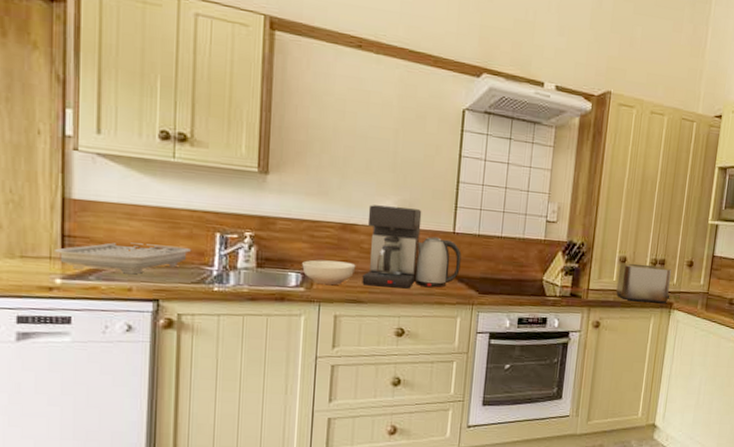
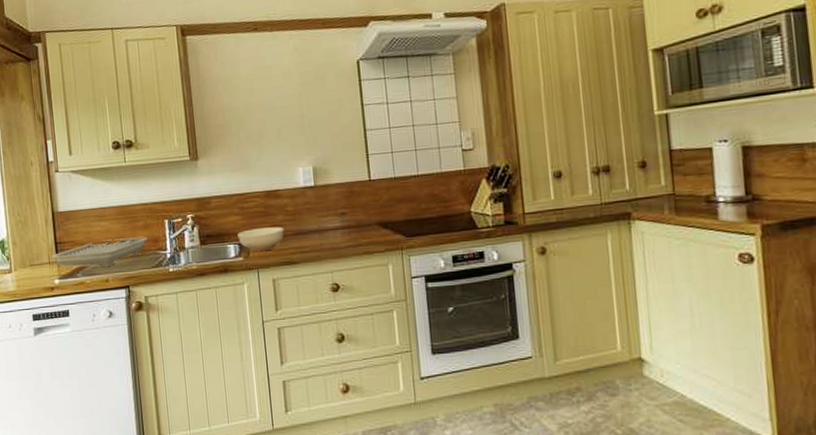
coffee maker: present [362,205,422,289] -> none [286,164,343,247]
kettle: present [414,236,462,288] -> none [336,188,383,239]
toaster: present [616,262,672,304] -> none [554,173,626,219]

